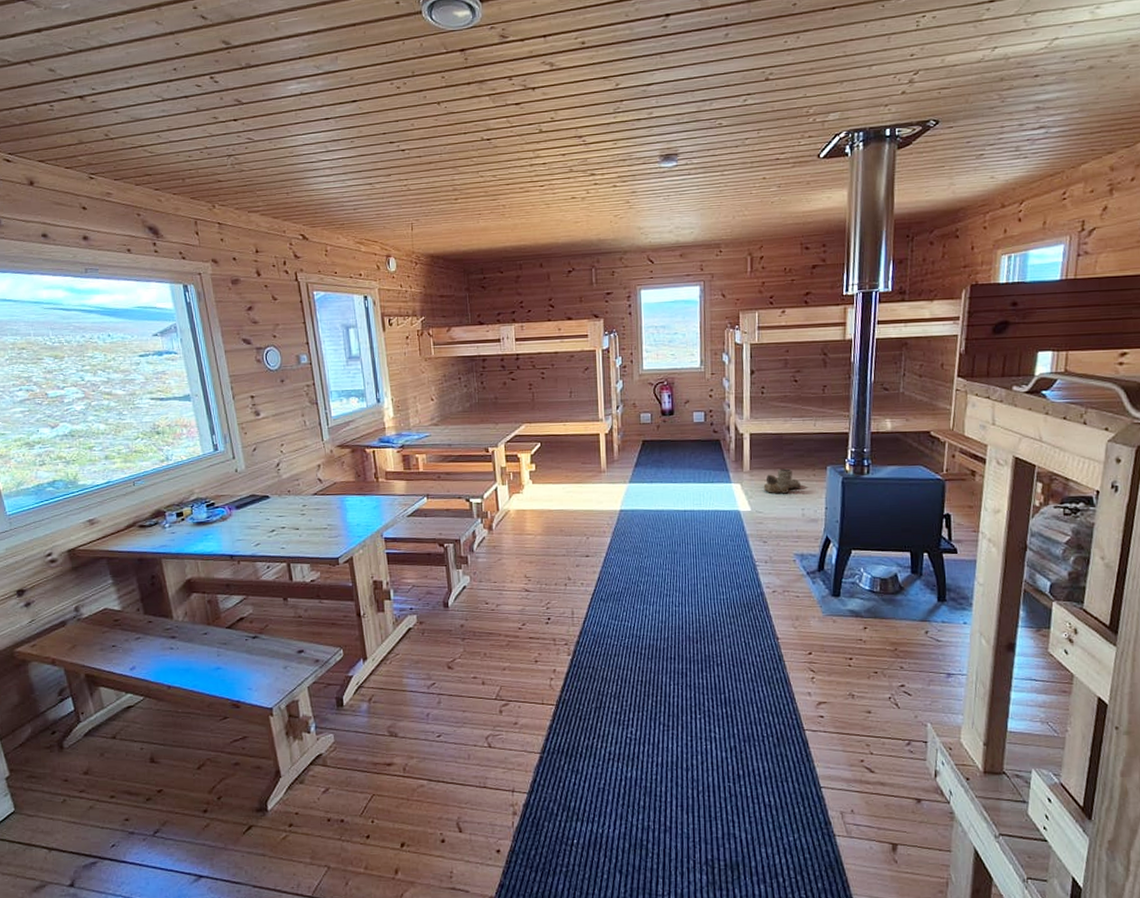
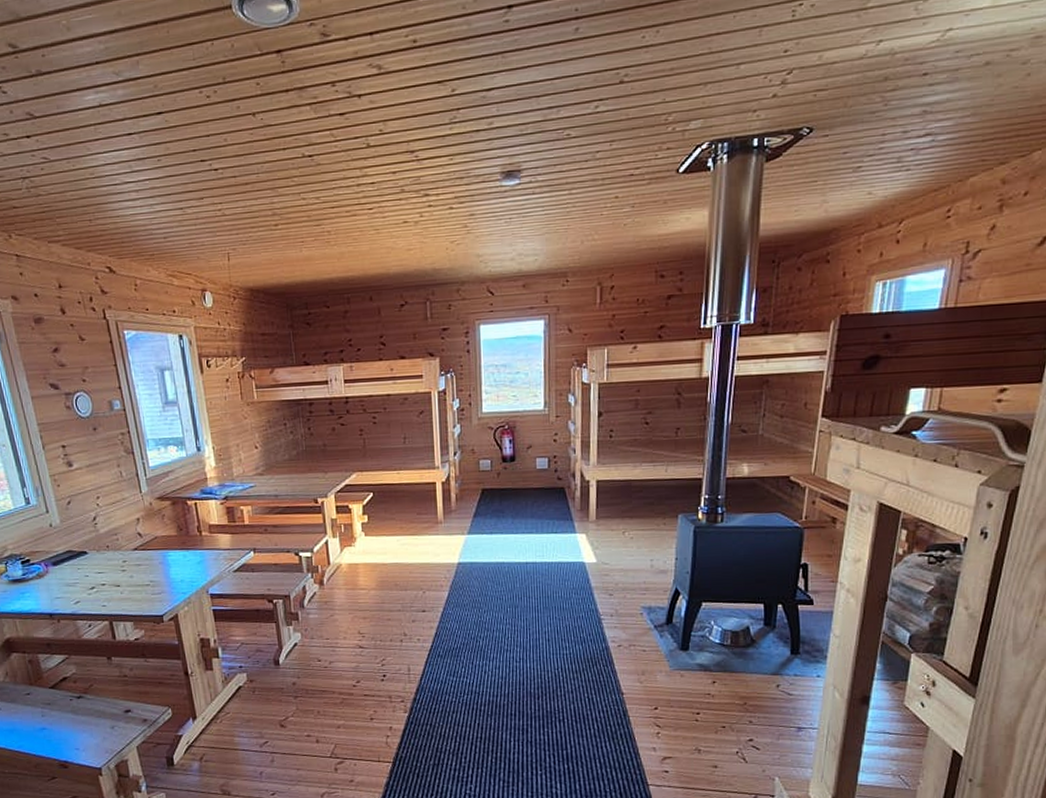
boots: present [763,468,802,494] -> none [610,517,651,544]

